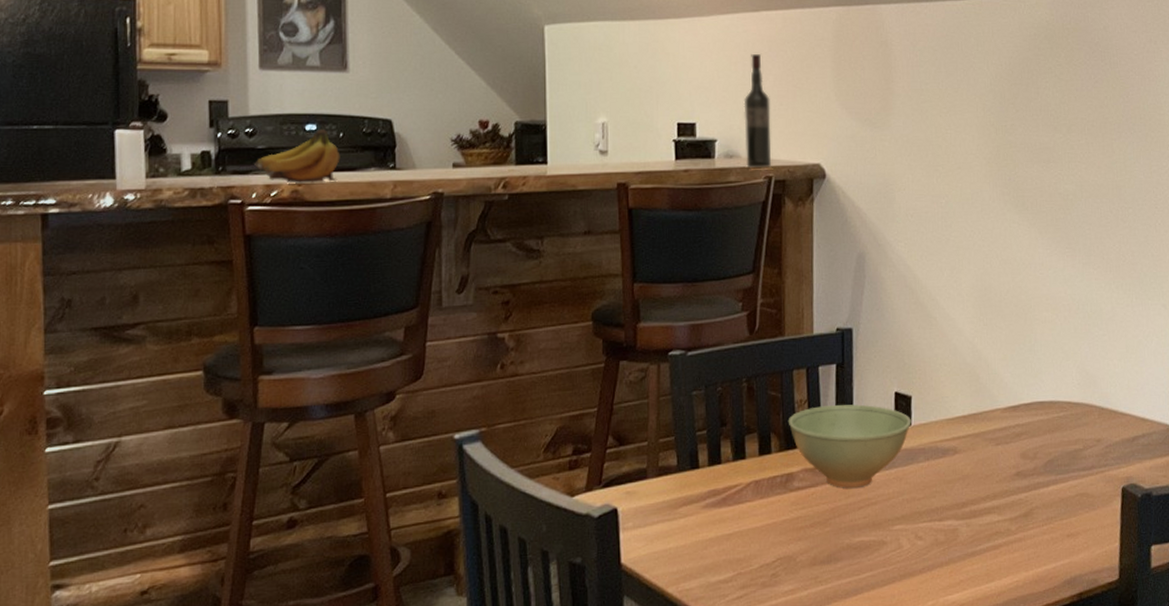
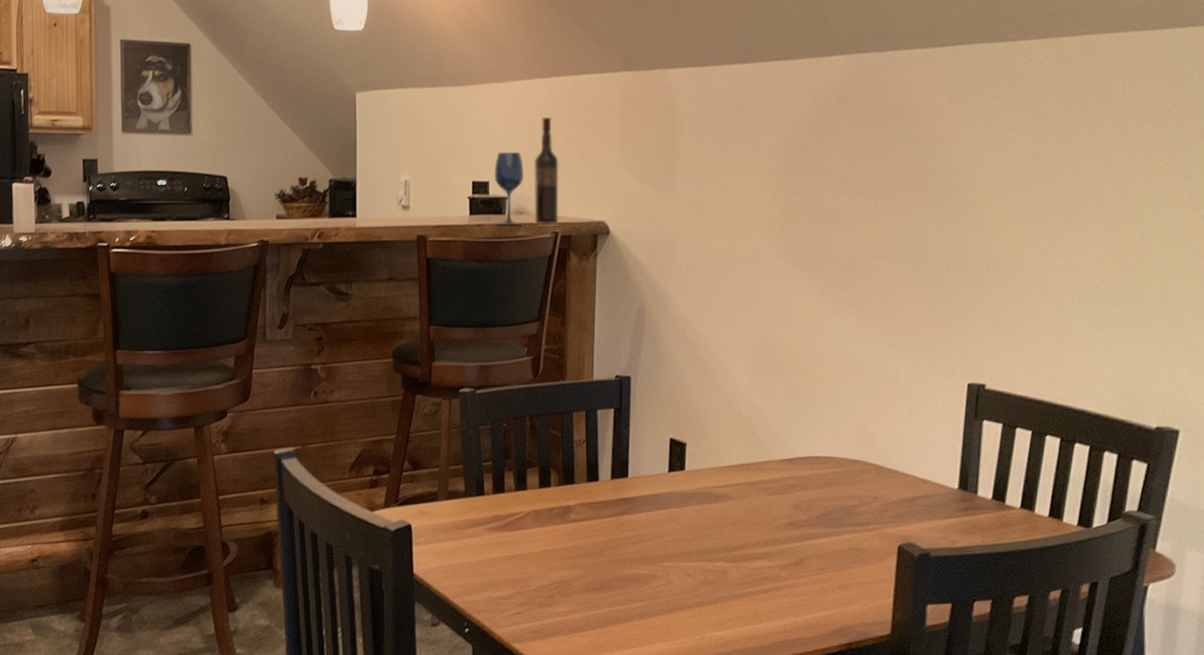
fruit: present [254,128,340,184] -> none [117,184,185,231]
wineglass: none [701,90,733,171] -> present [494,152,523,226]
bowl: present [788,404,911,488] -> none [567,446,685,524]

